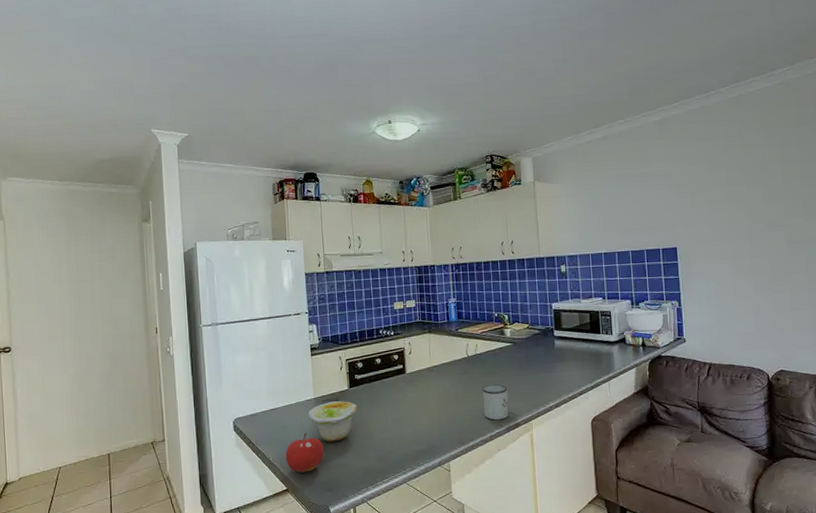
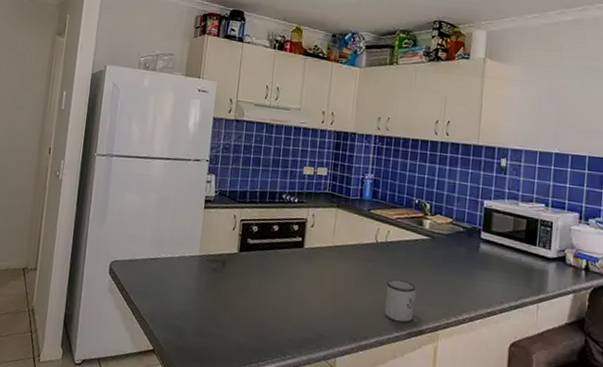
fruit: present [285,432,324,473] -> none [157,291,201,336]
bowl: present [308,401,358,442] -> none [189,262,245,308]

